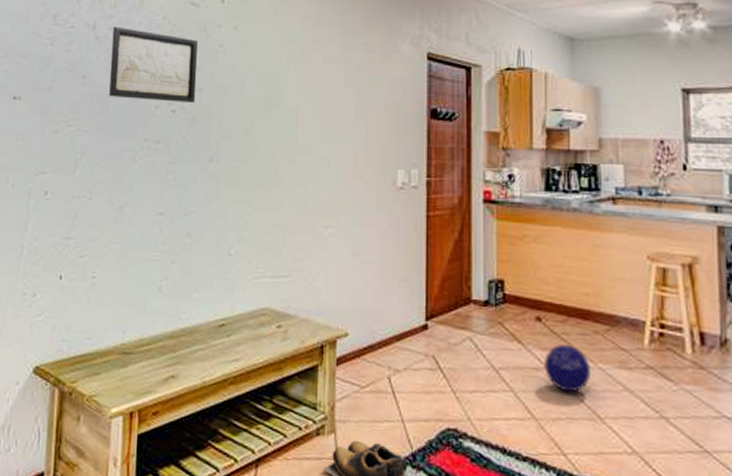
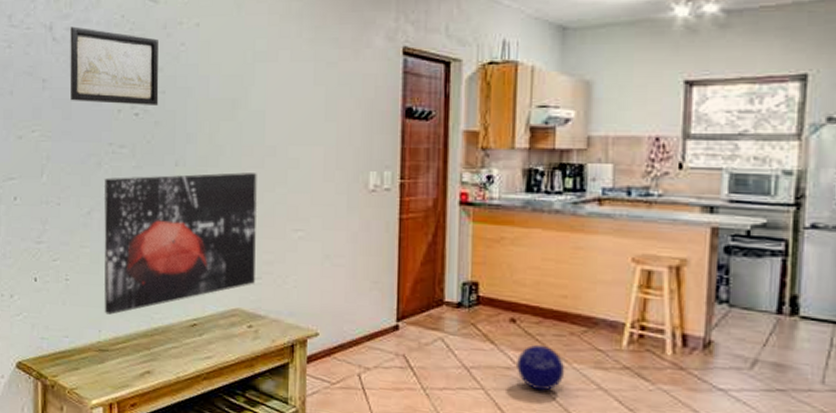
wall art: none [130,169,289,315] -> present [103,172,257,315]

